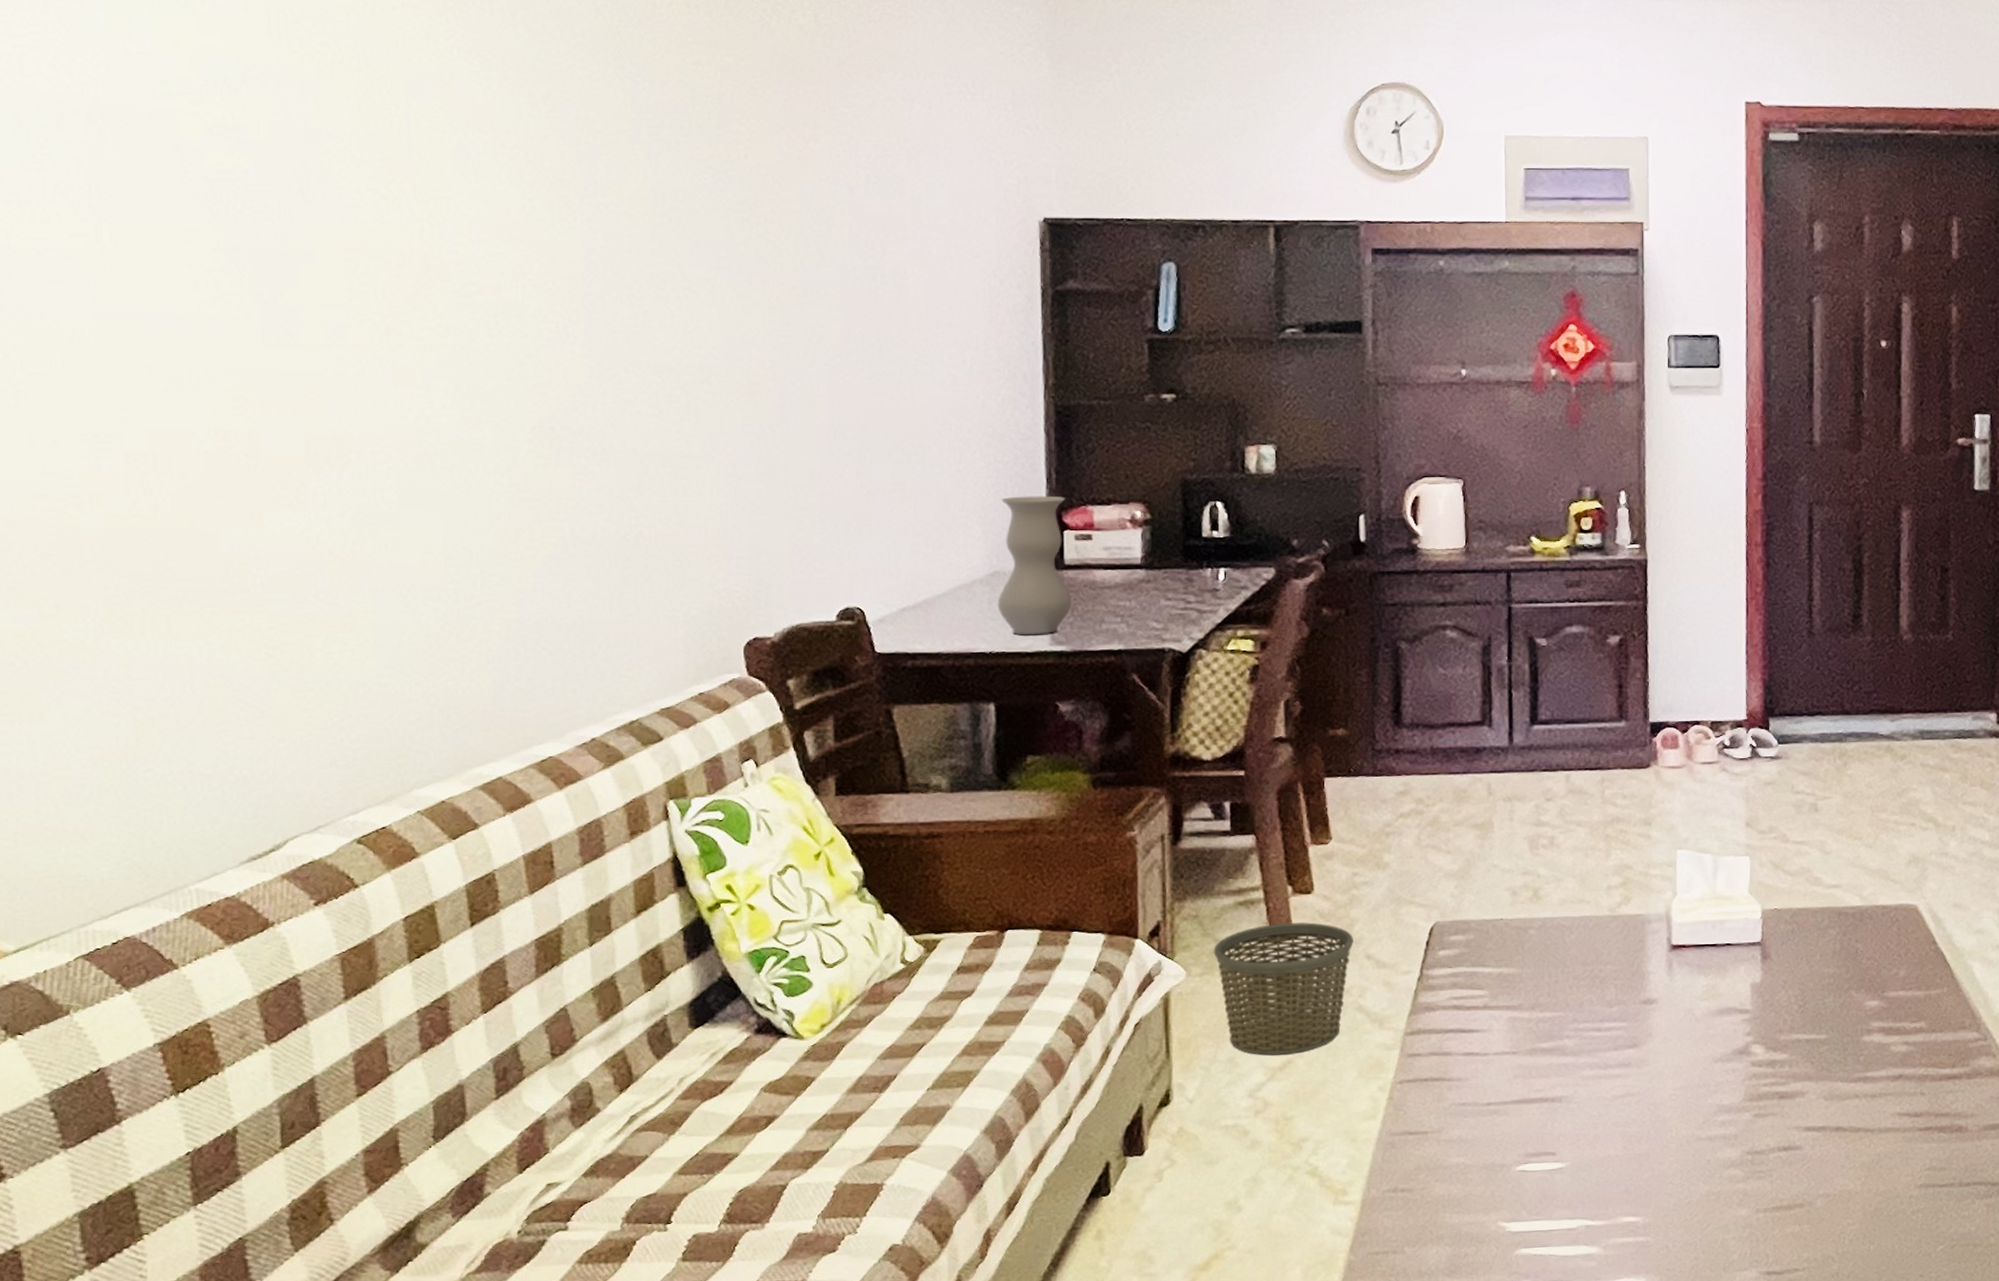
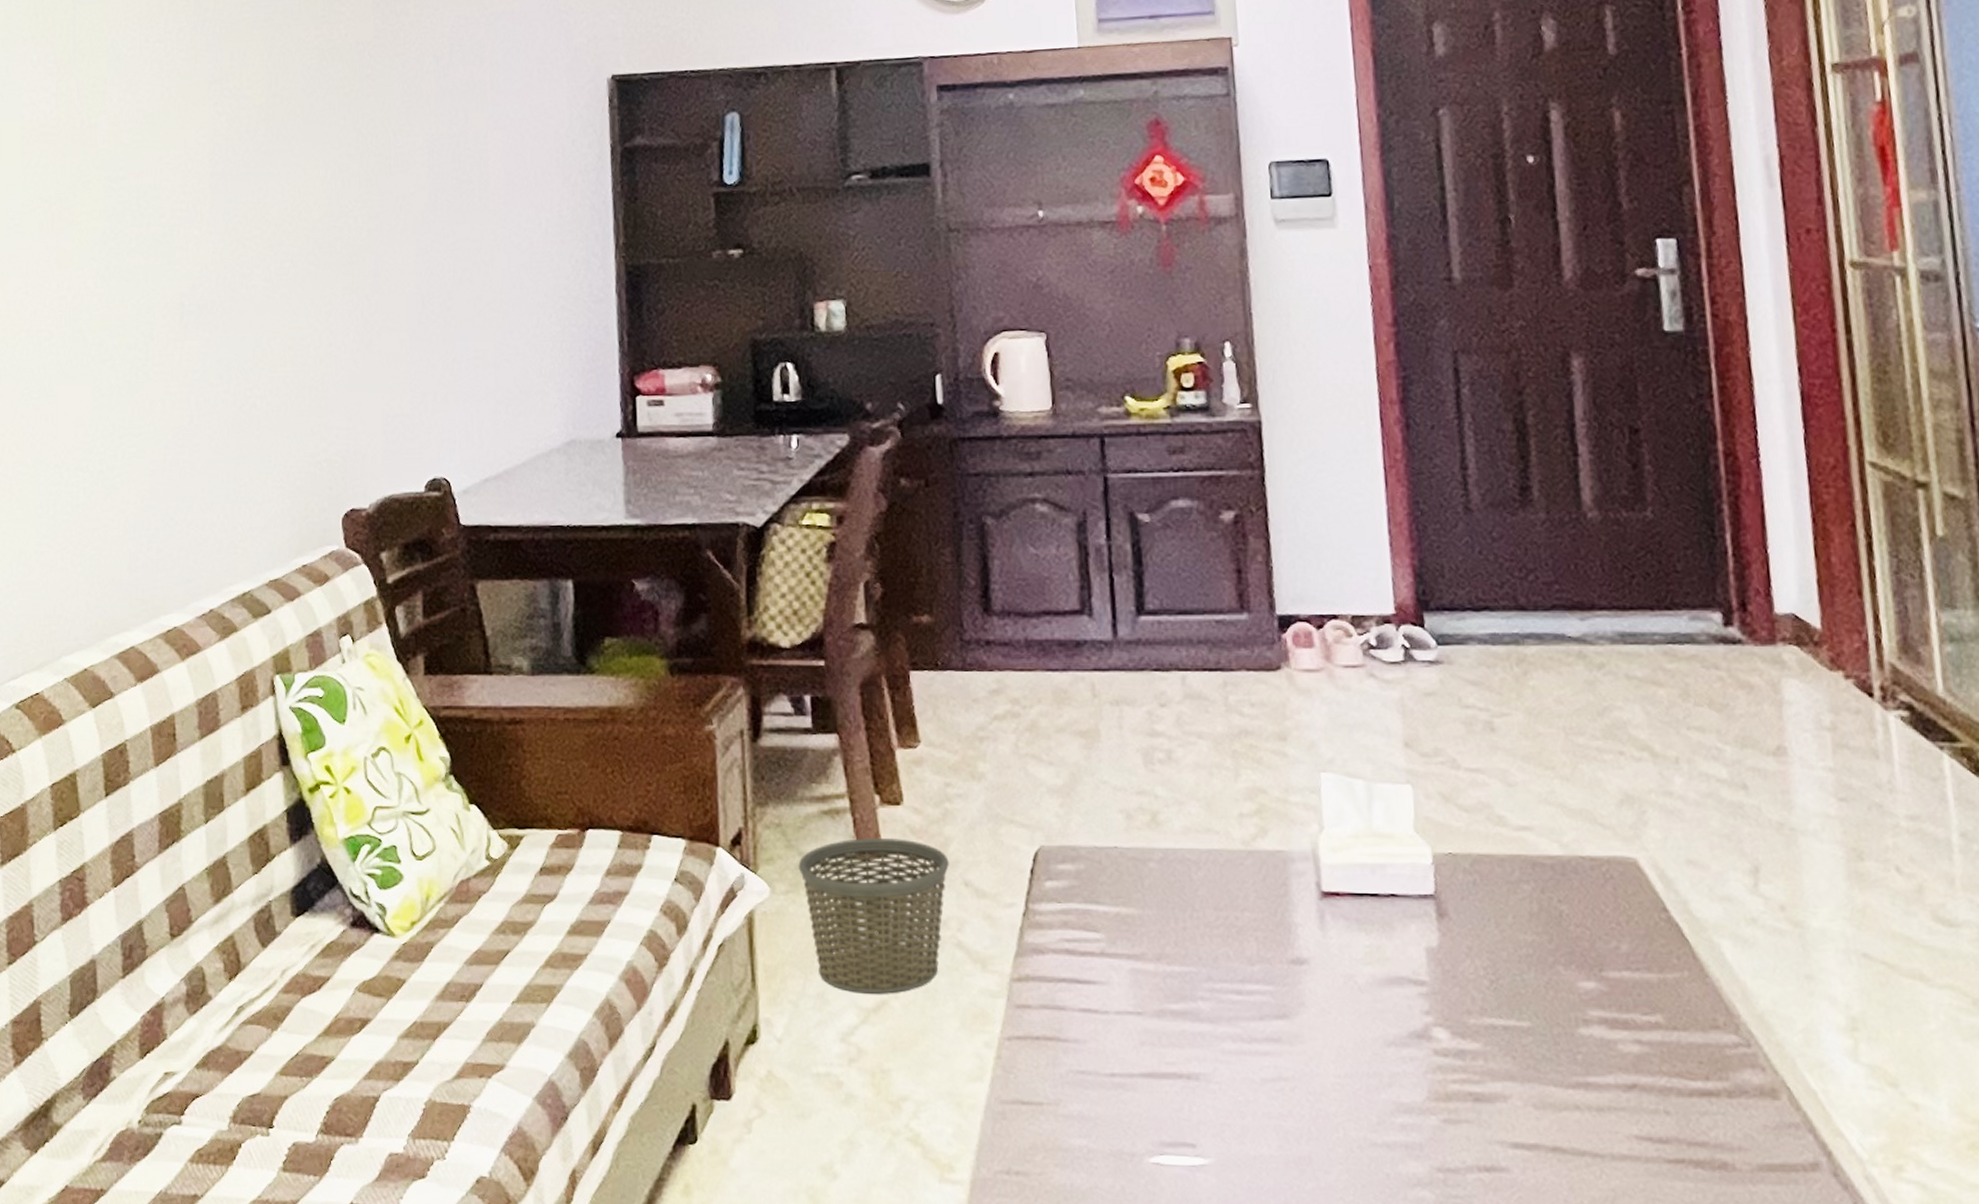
vase: present [997,495,1072,636] -> none [574,359,646,508]

